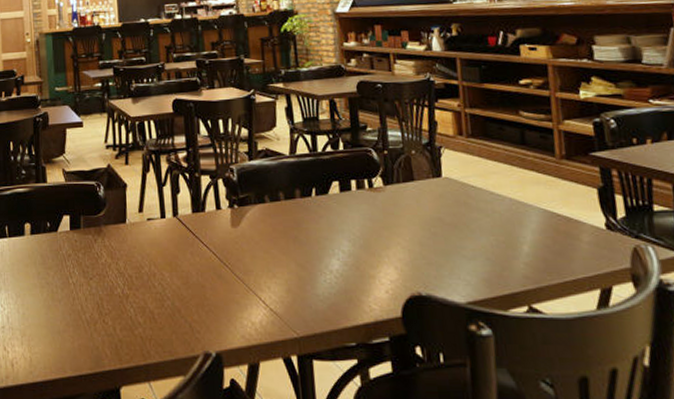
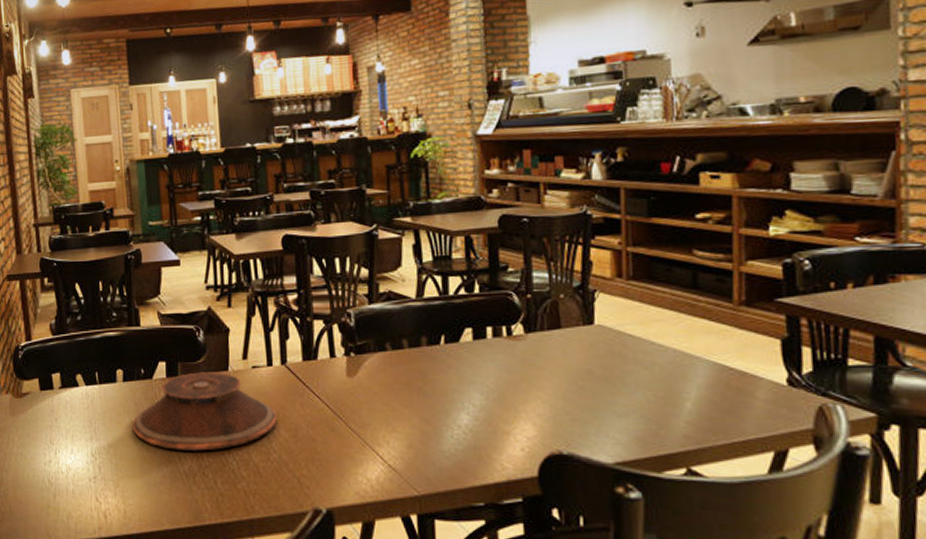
plate: none [39,224,170,299] -> present [132,372,277,451]

